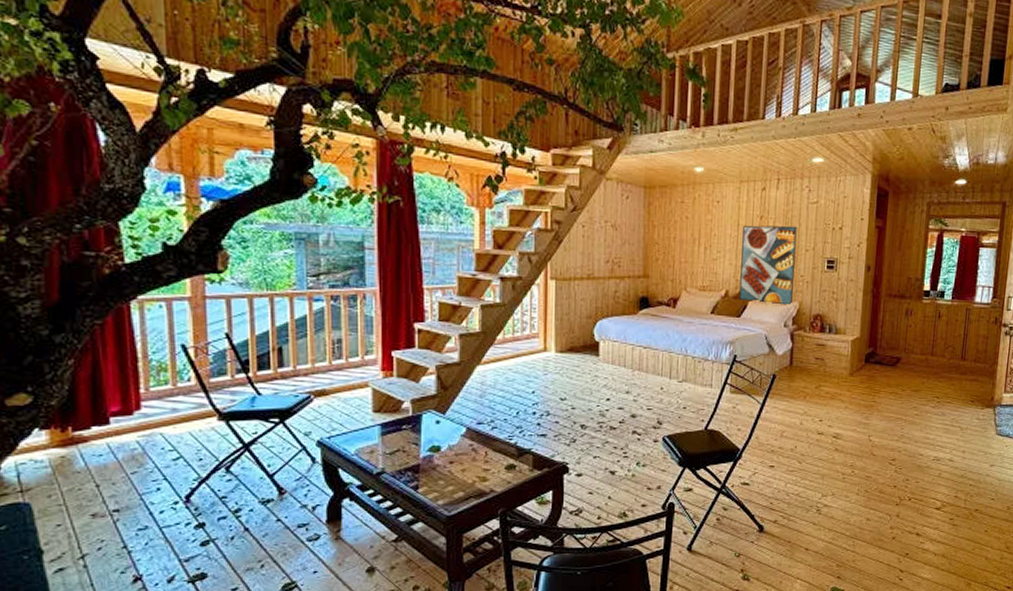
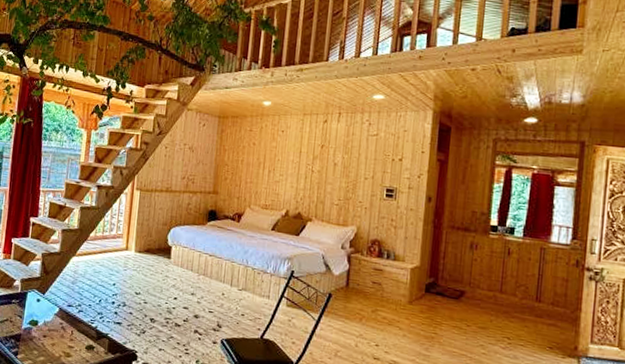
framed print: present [739,225,797,305] -> none [298,153,357,228]

